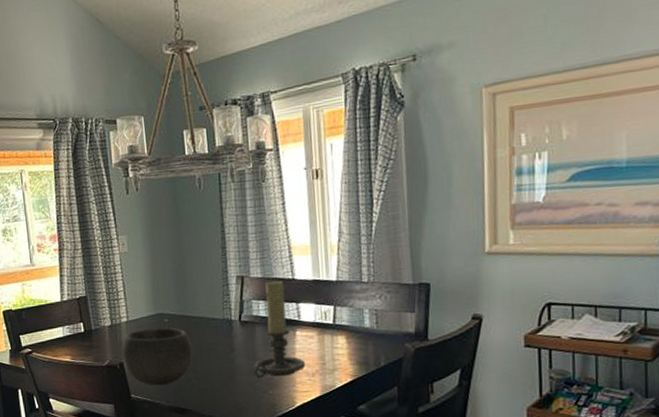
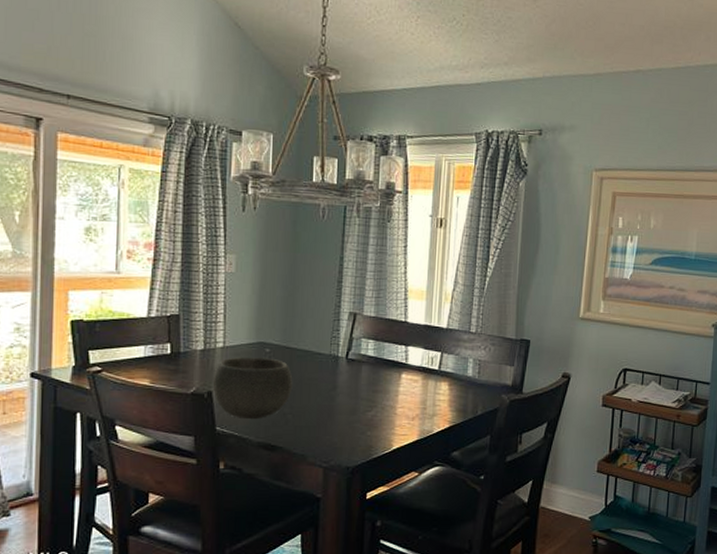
candle holder: present [254,279,306,378] -> none [355,320,407,418]

